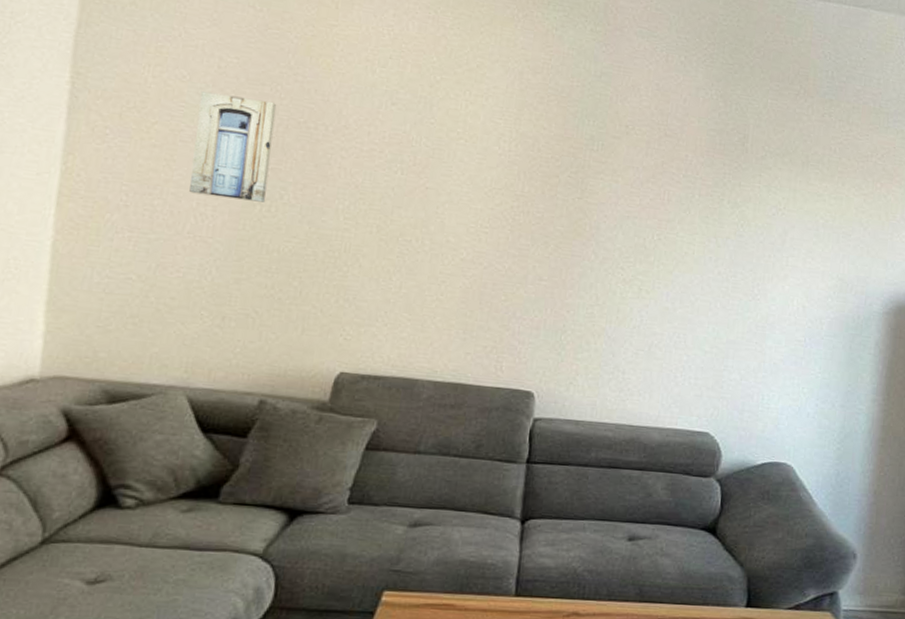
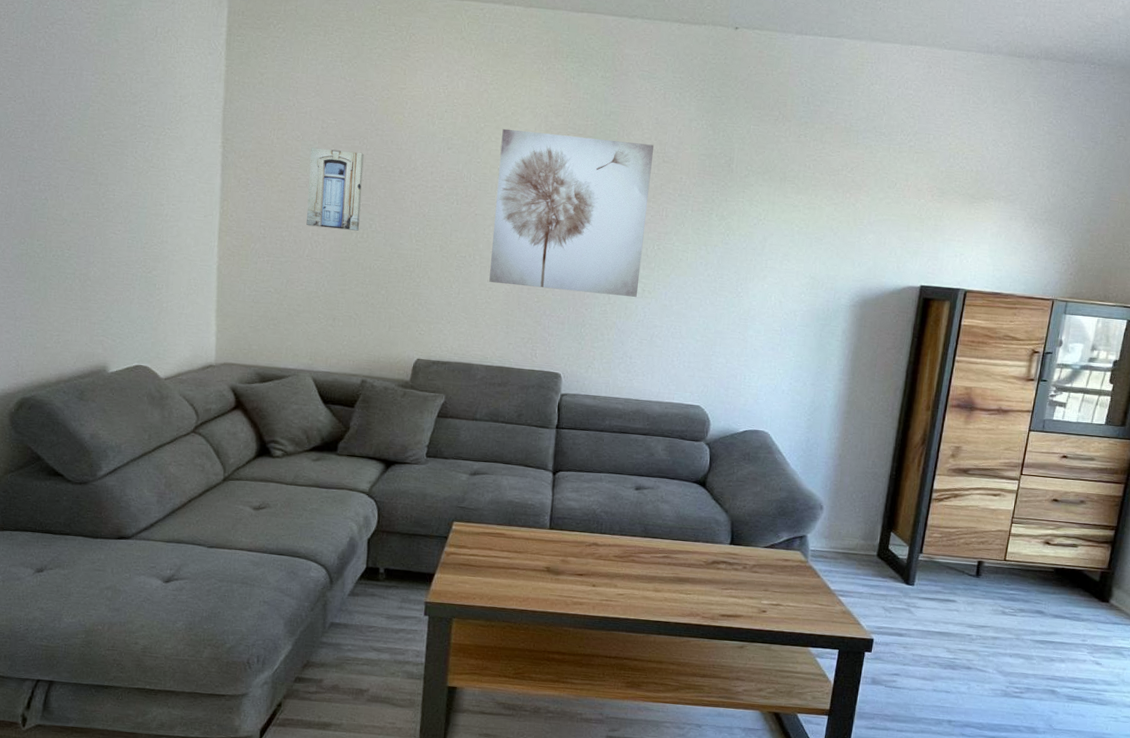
wall art: none [442,83,654,297] -> present [489,128,654,297]

